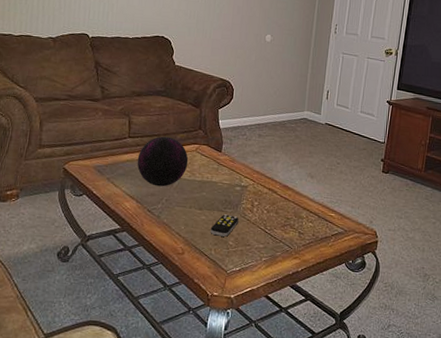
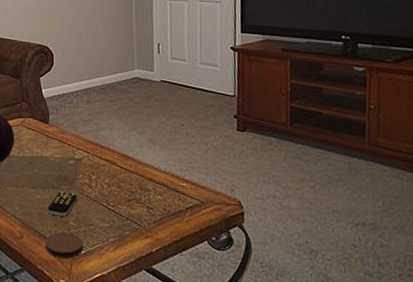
coaster: none [203,250,239,274] -> present [44,232,83,259]

